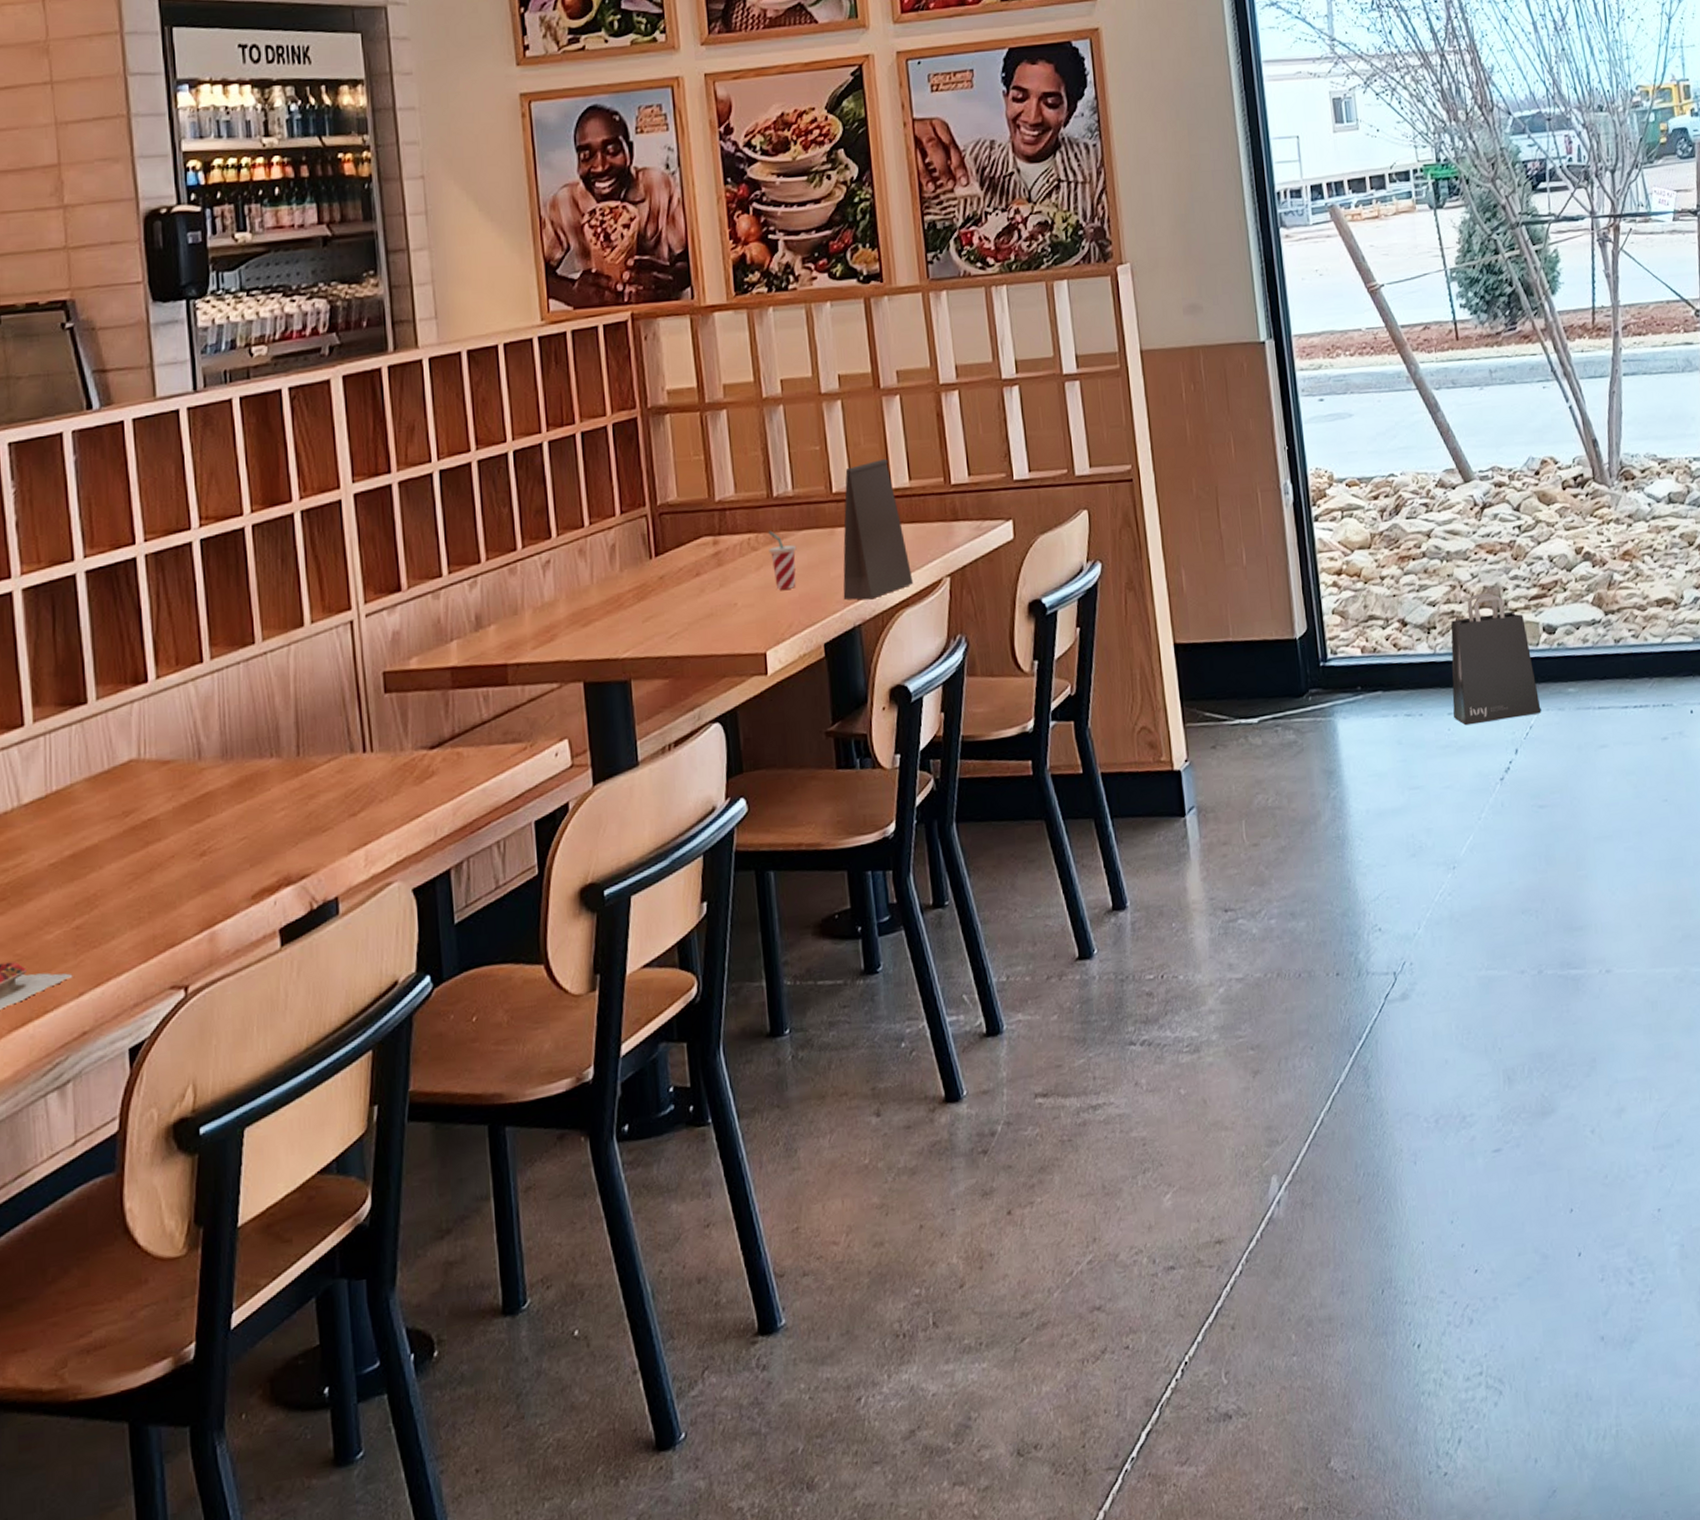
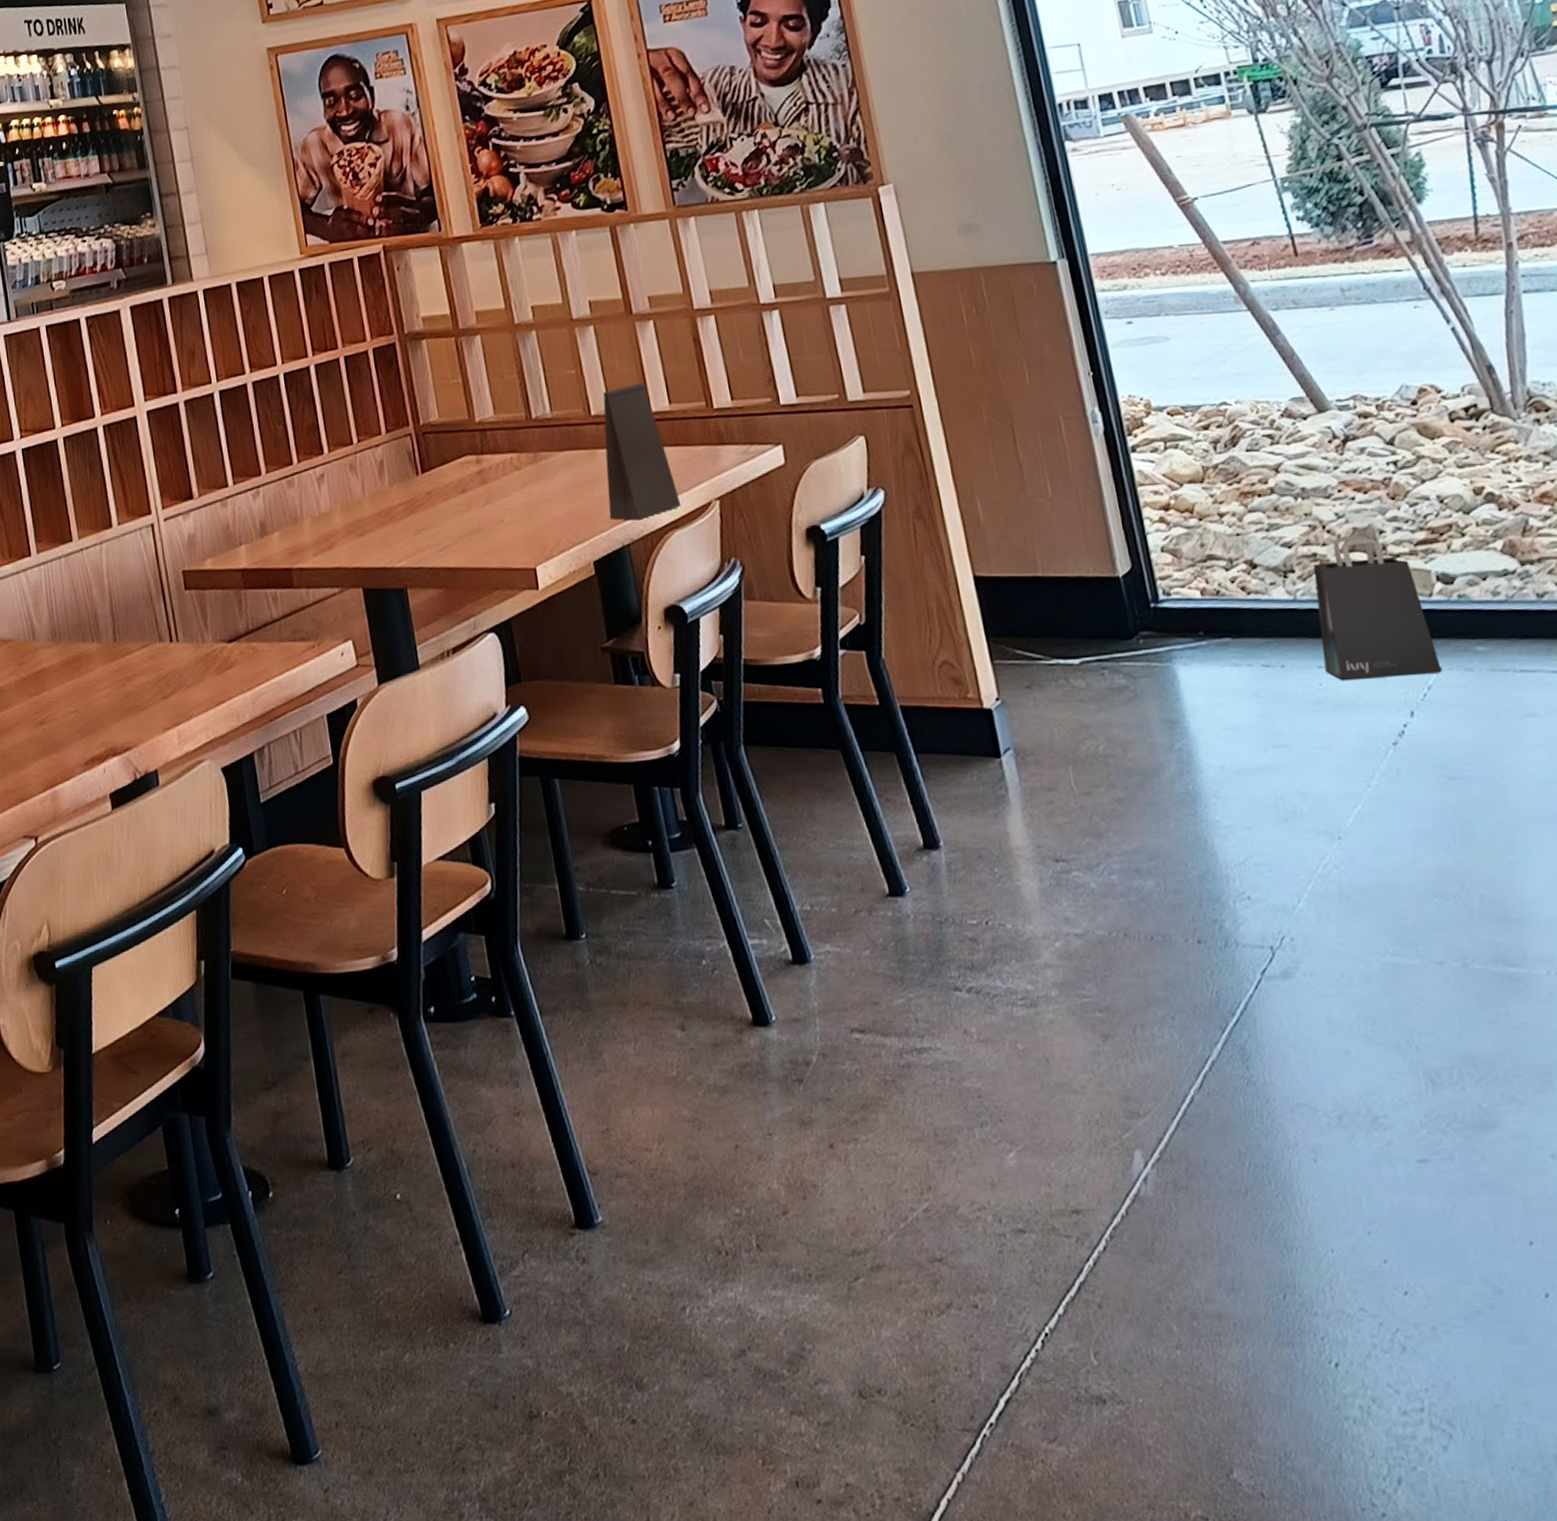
beverage cup: present [768,530,797,590] -> none [529,451,561,508]

